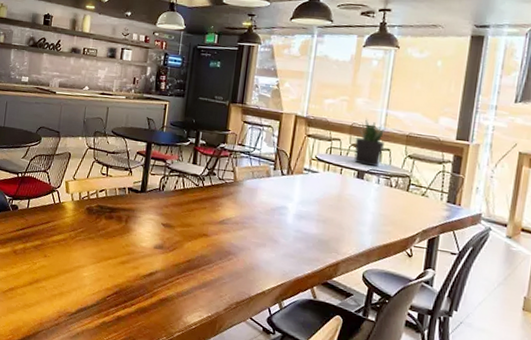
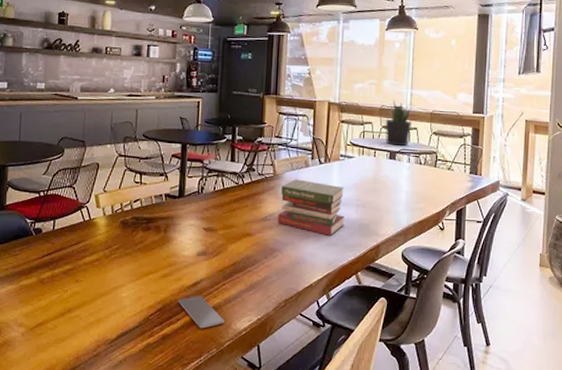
smartphone: none [134,284,176,317] -> present [178,295,224,329]
books: none [235,187,306,247] -> present [278,179,344,236]

